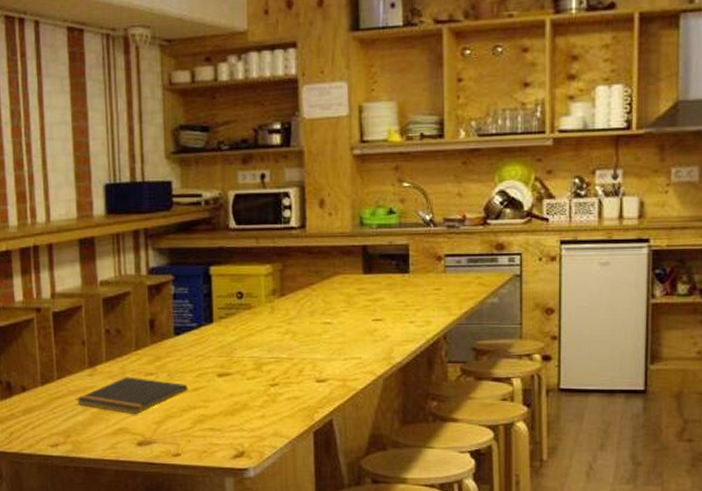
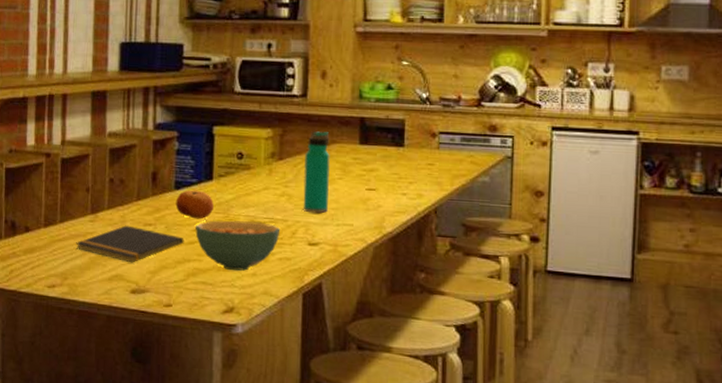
fruit: none [176,334,216,365] -> present [175,190,214,219]
cereal bowl: none [199,363,287,415] -> present [195,220,281,271]
water bottle: none [306,263,335,349] -> present [303,131,331,214]

